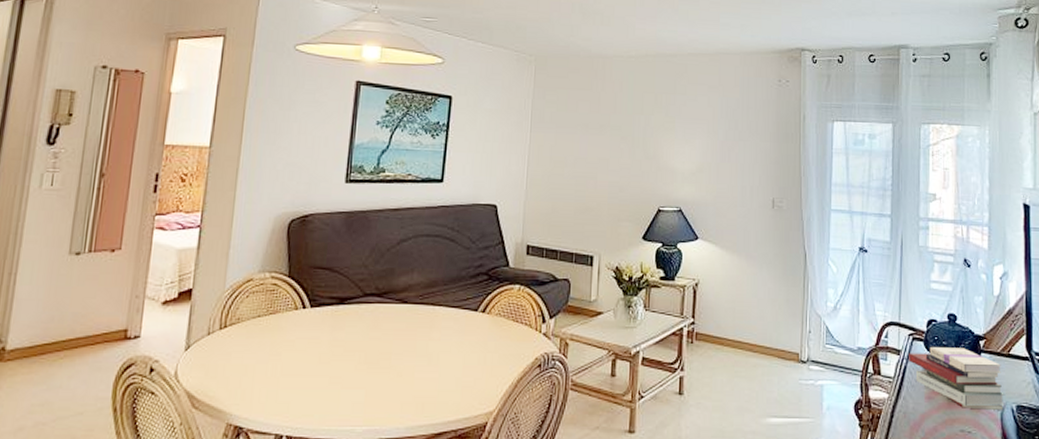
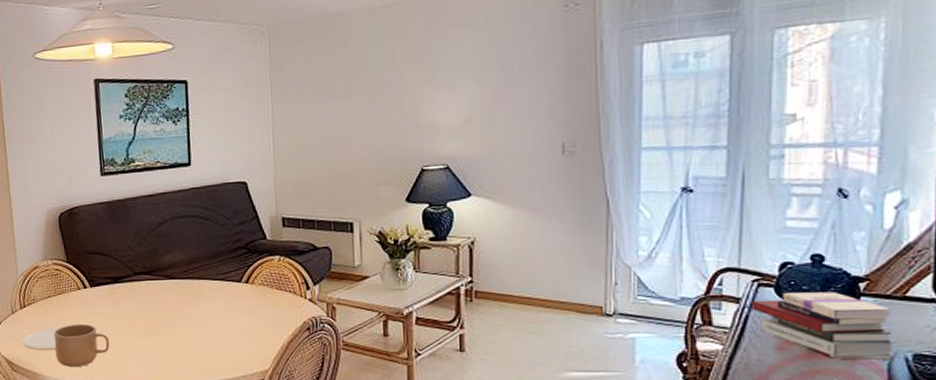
plate: none [212,355,266,383] -> present [22,328,61,351]
cup: none [252,350,322,404] -> present [53,323,110,367]

